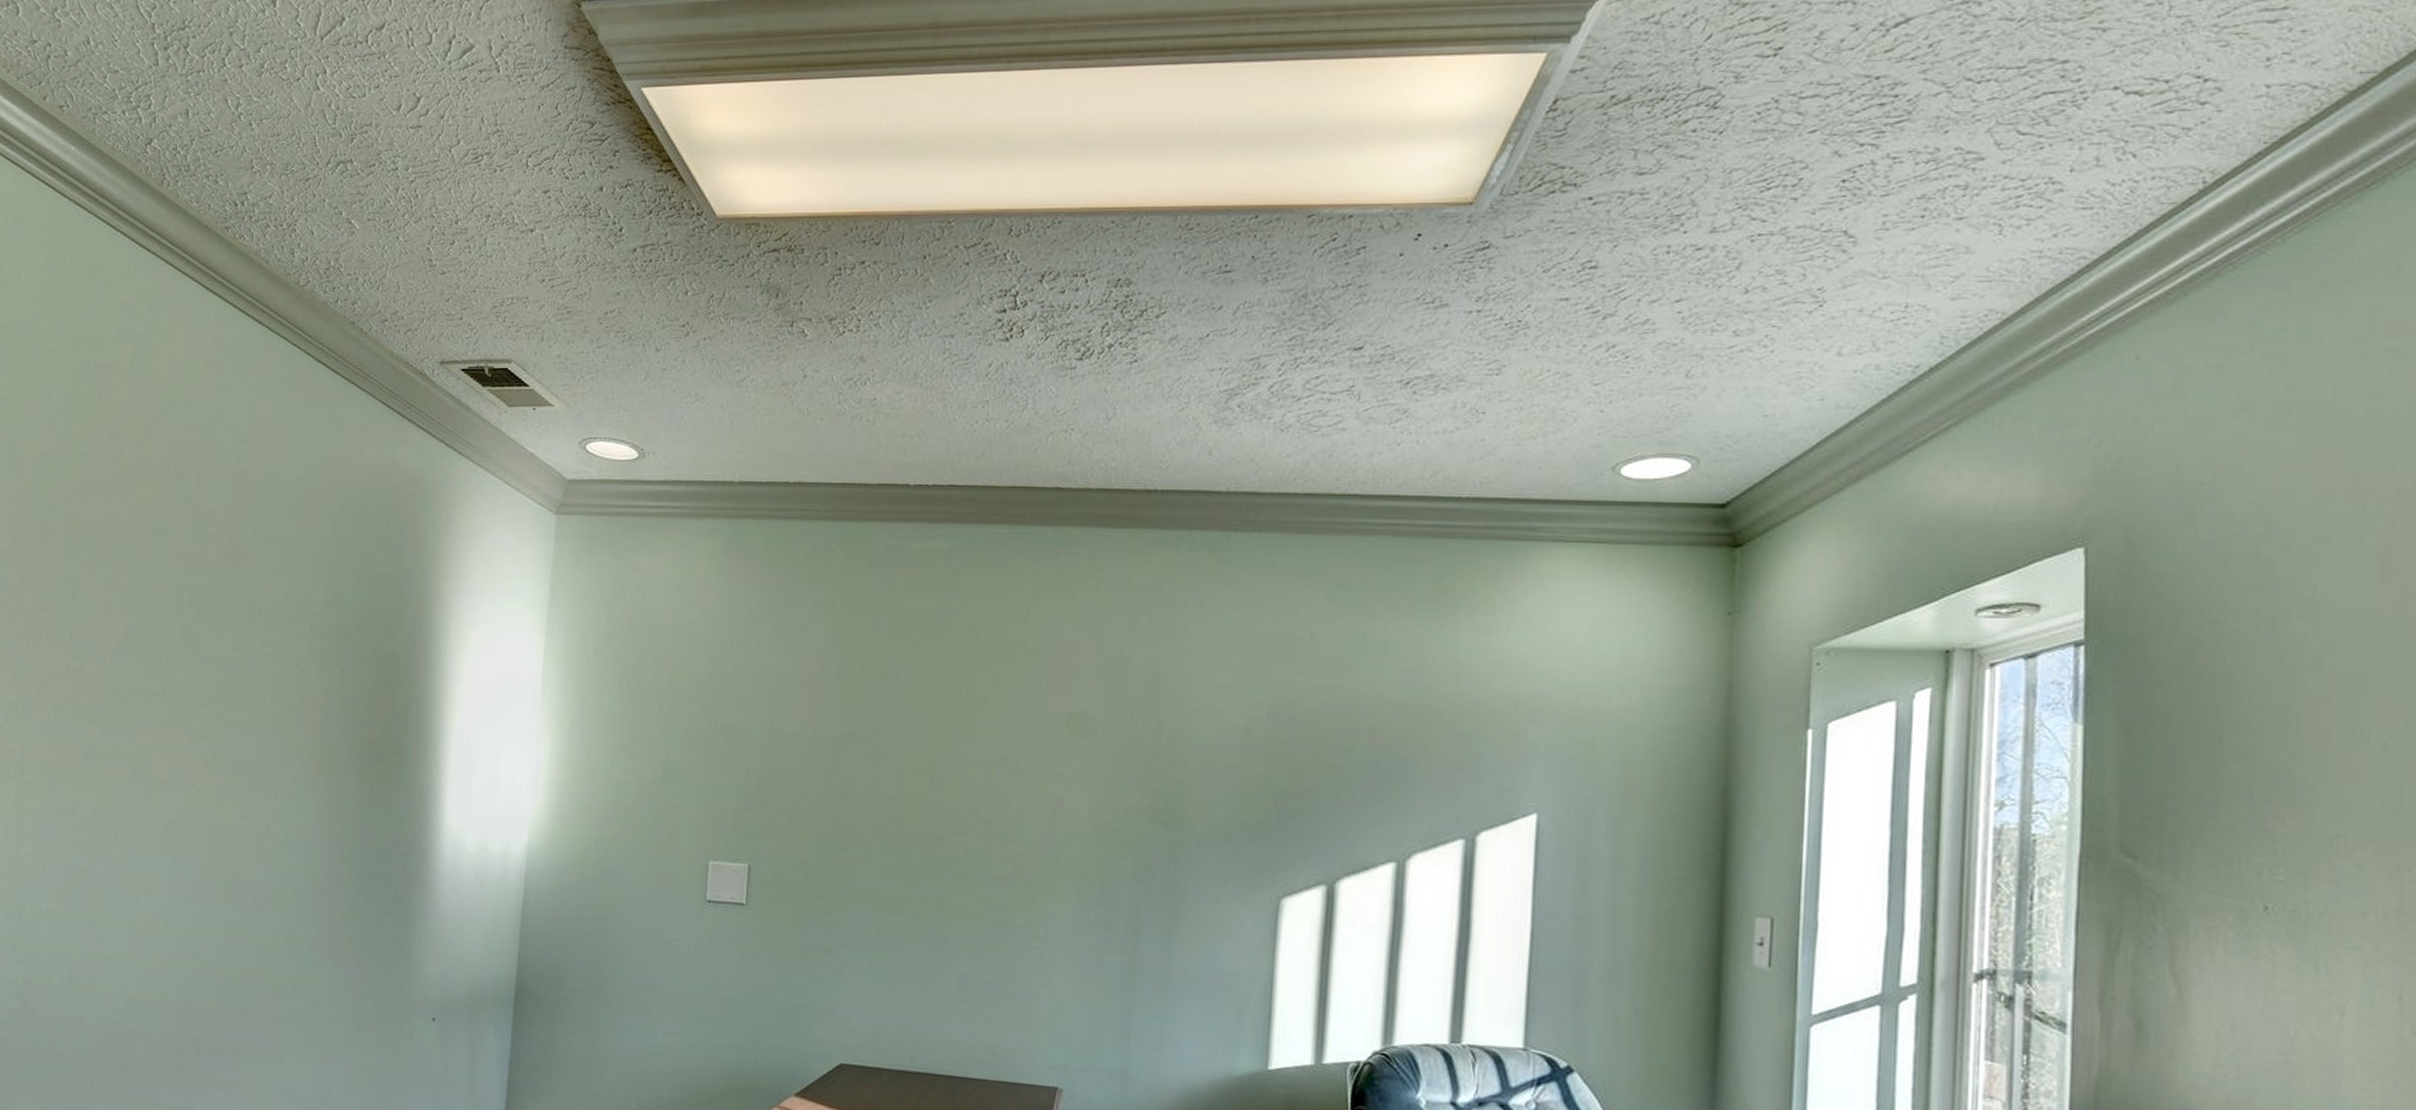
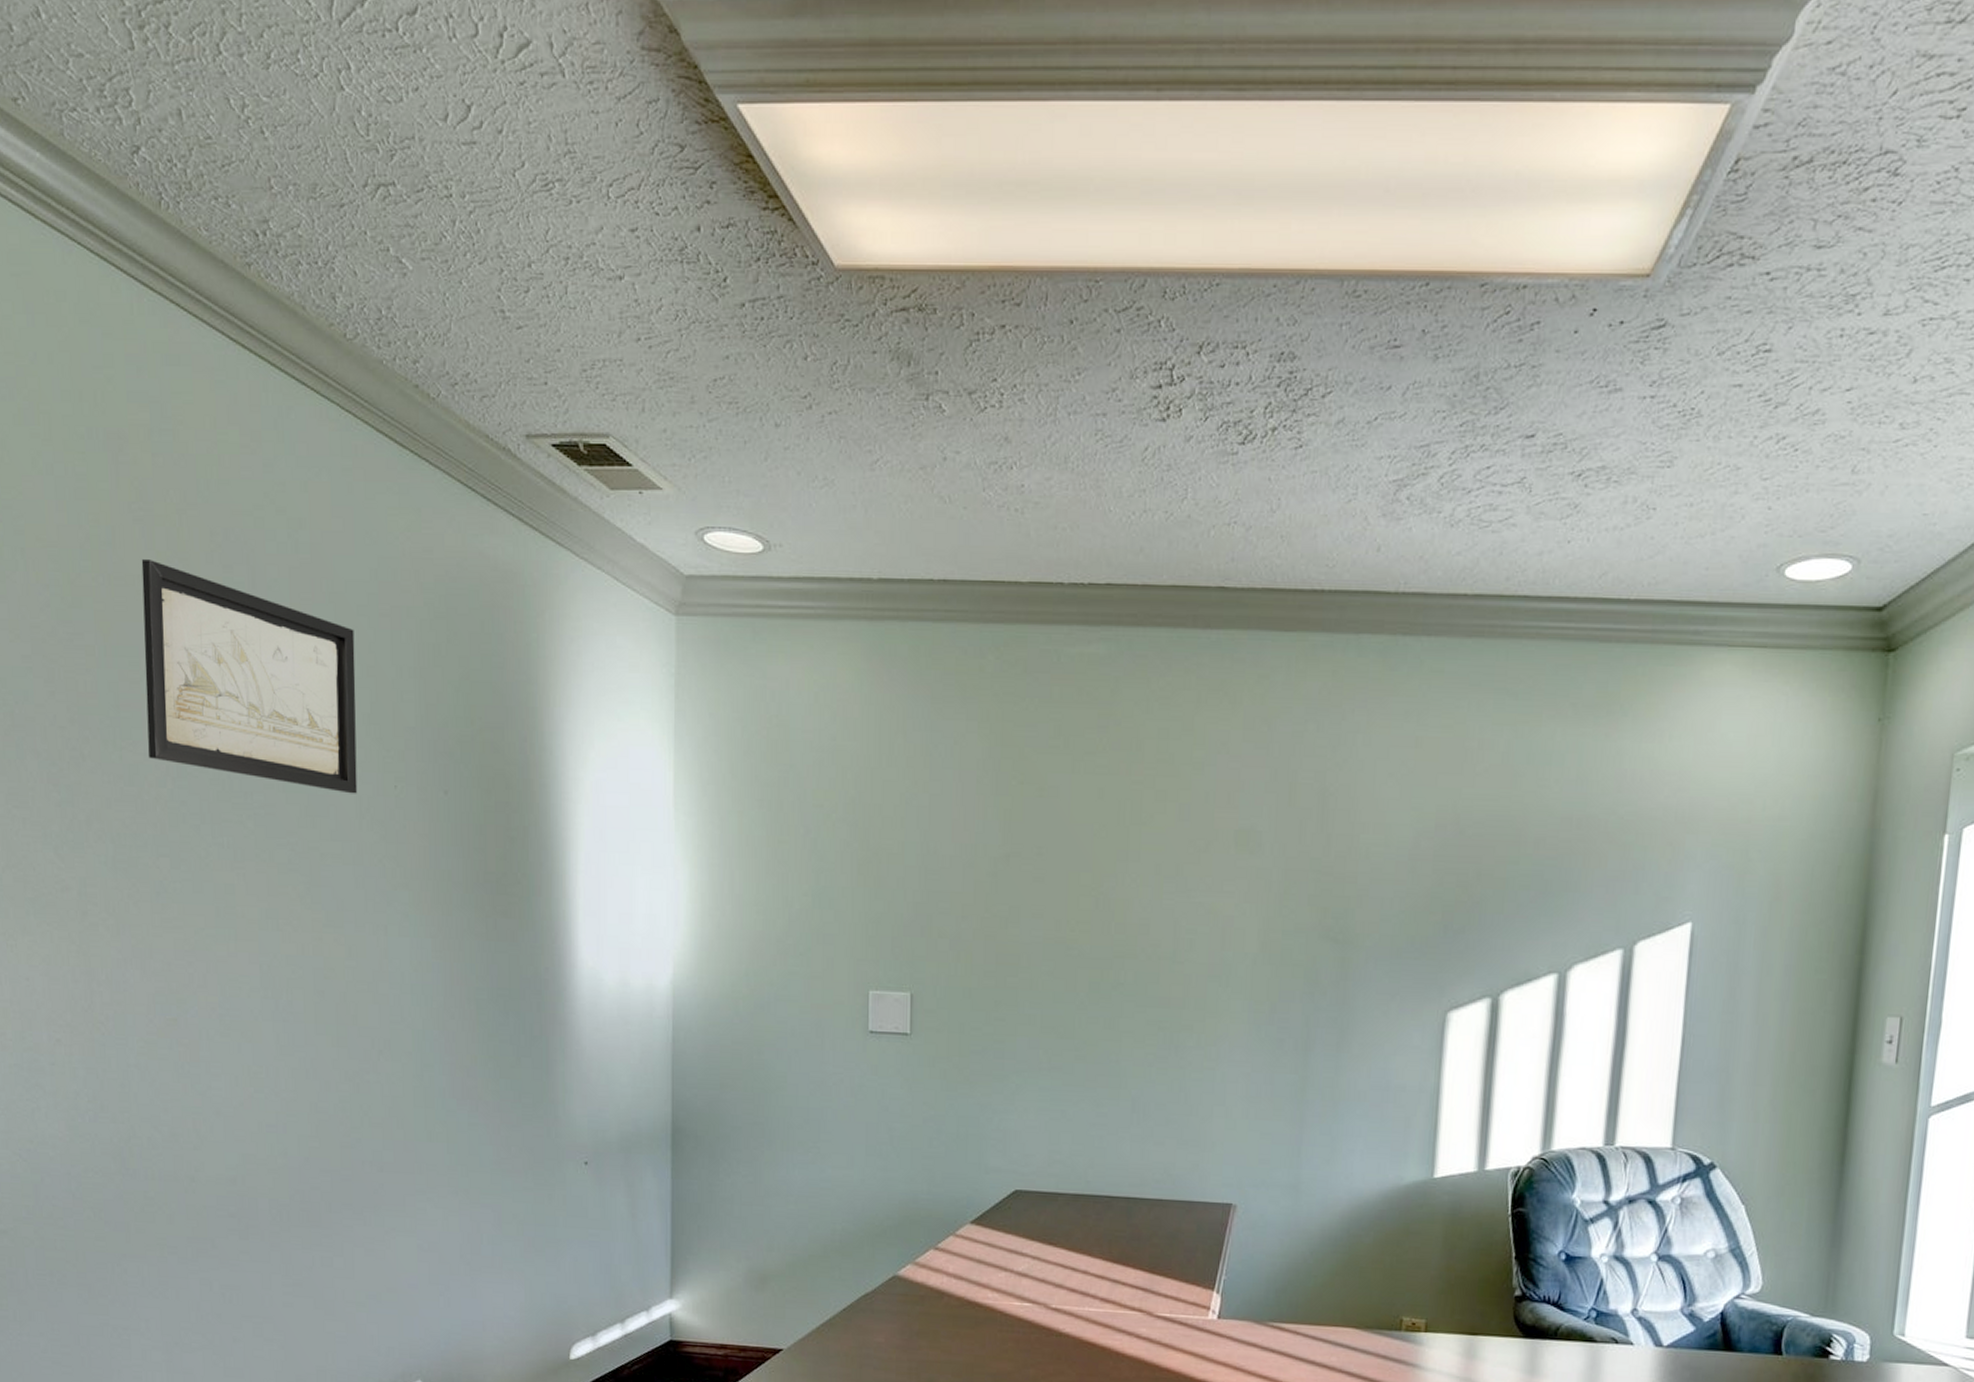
wall art: none [94,469,279,671] -> present [141,559,358,794]

